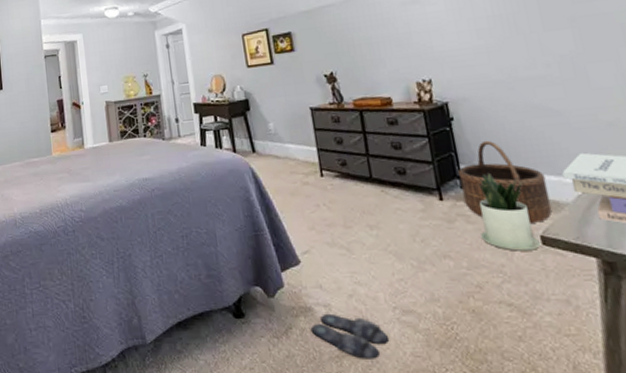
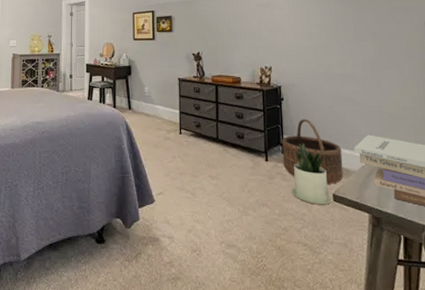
slippers: present [310,313,388,359] -> none [155,243,214,282]

